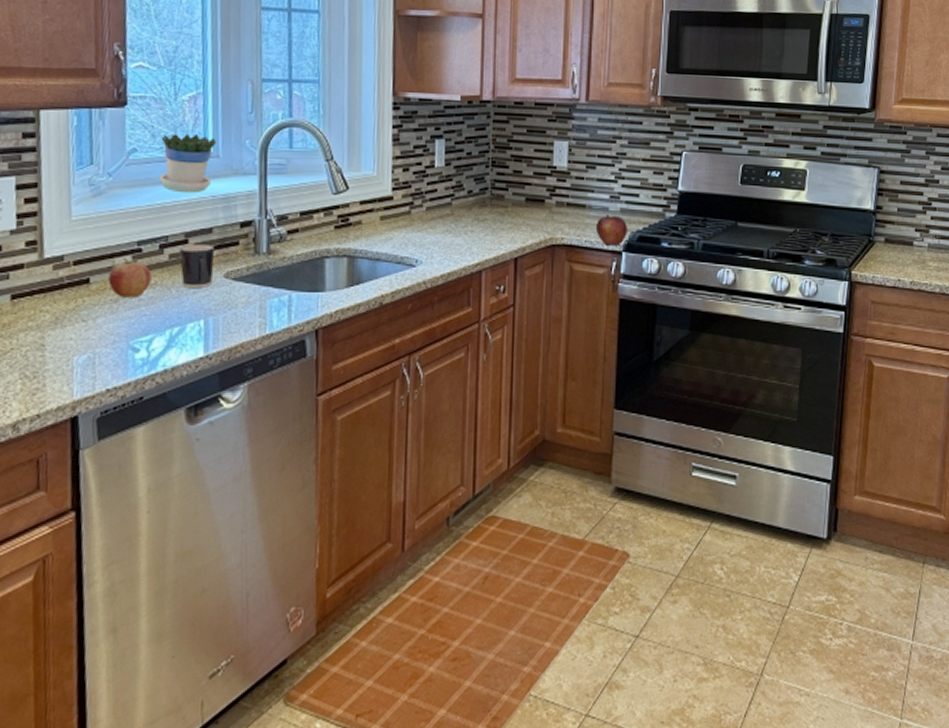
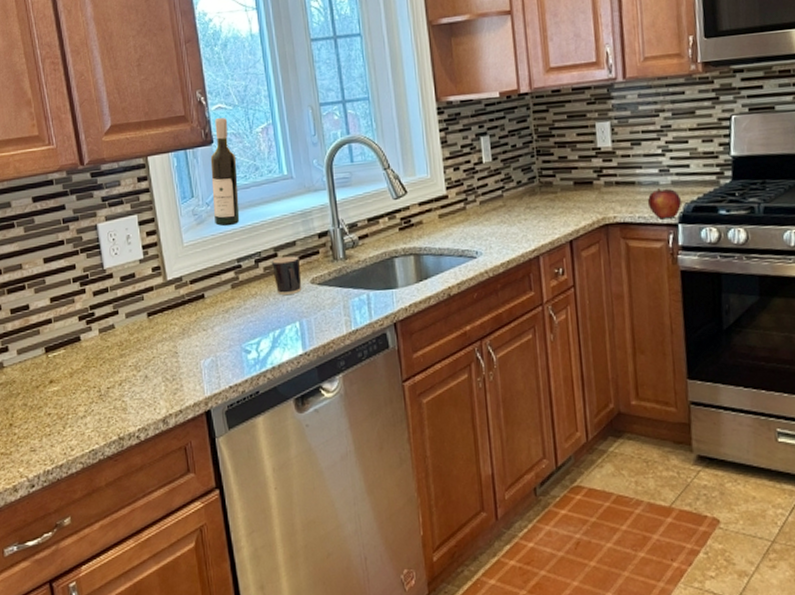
fruit: present [108,257,152,298] -> none [218,273,252,308]
bottle: none [115,78,154,203] -> present [210,118,240,227]
flowerpot: present [159,134,217,194] -> none [244,160,289,214]

